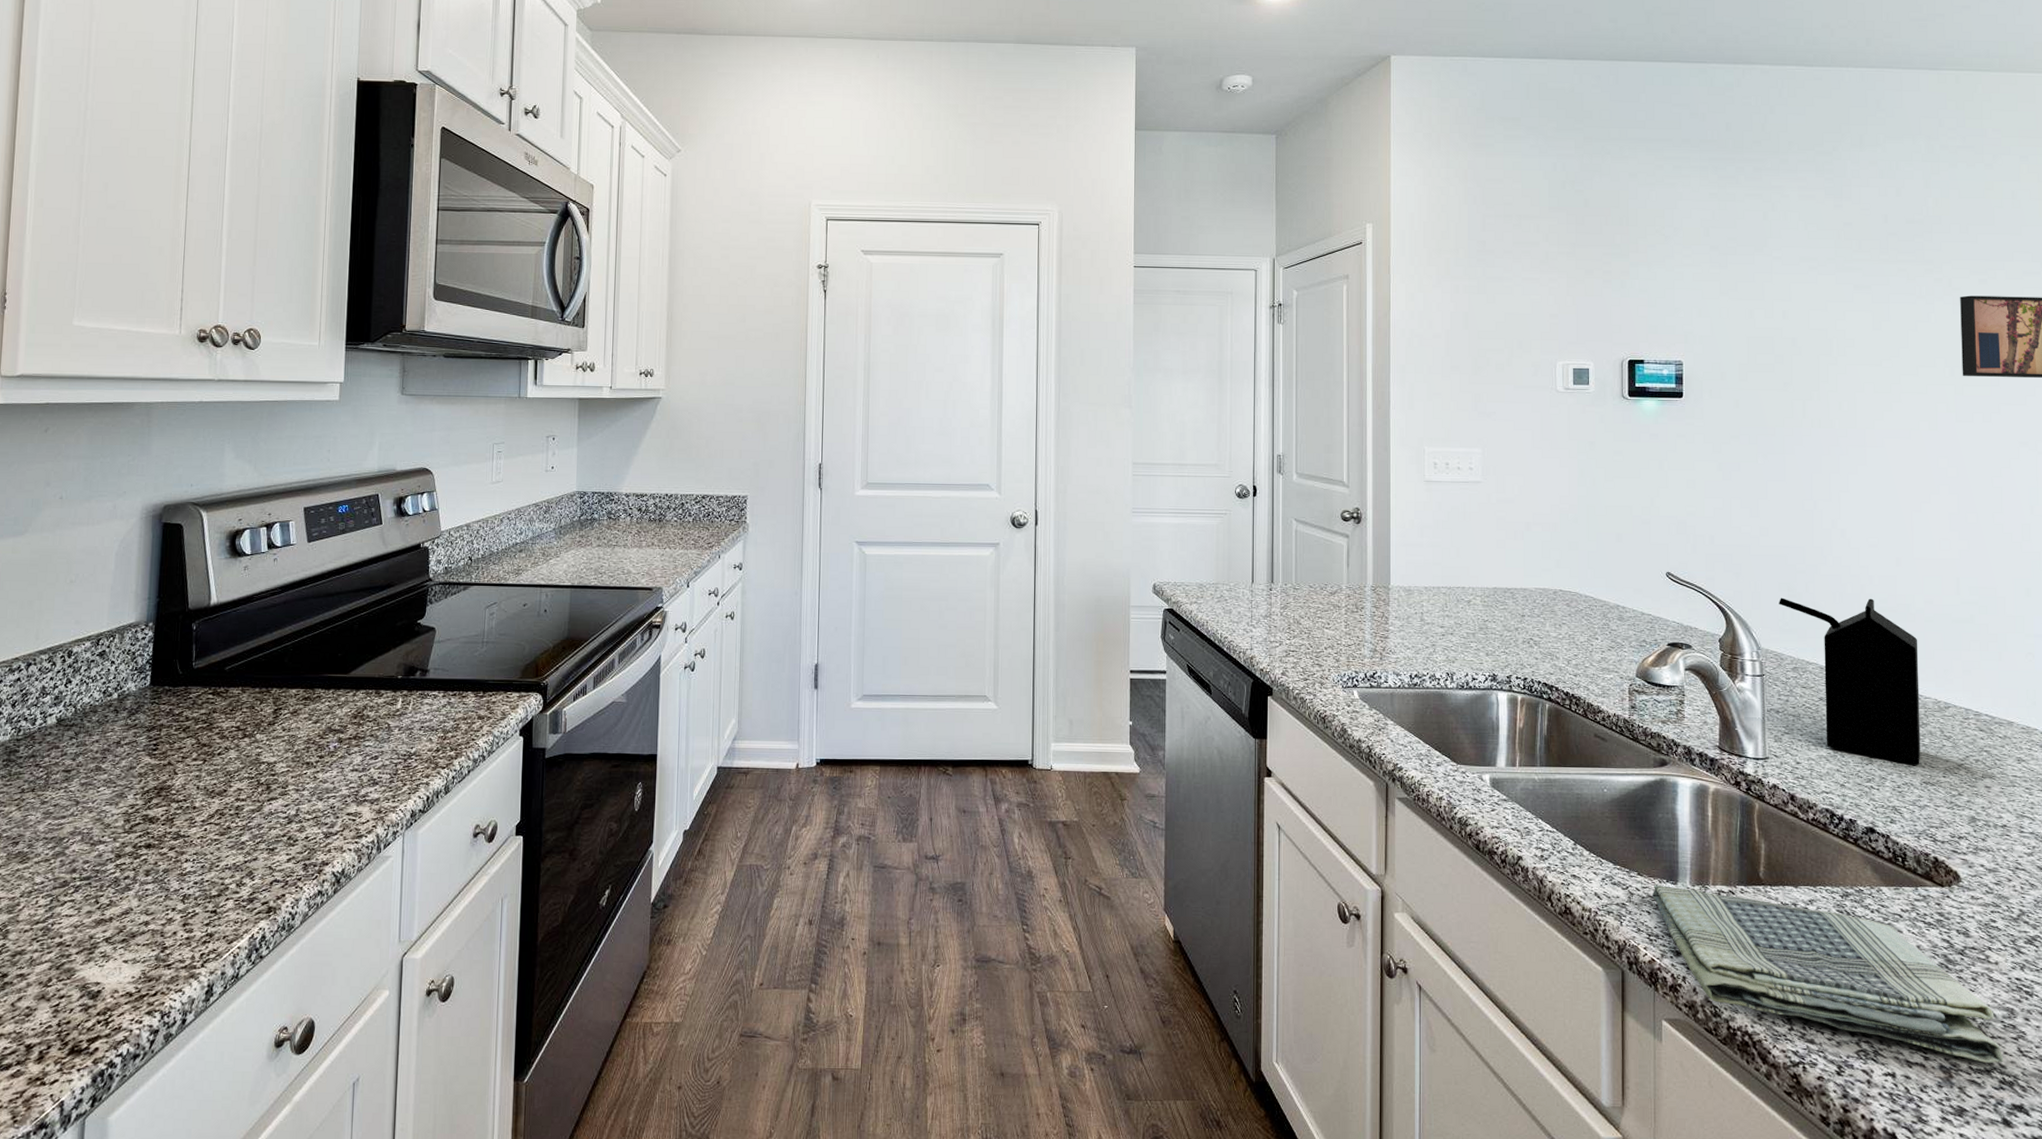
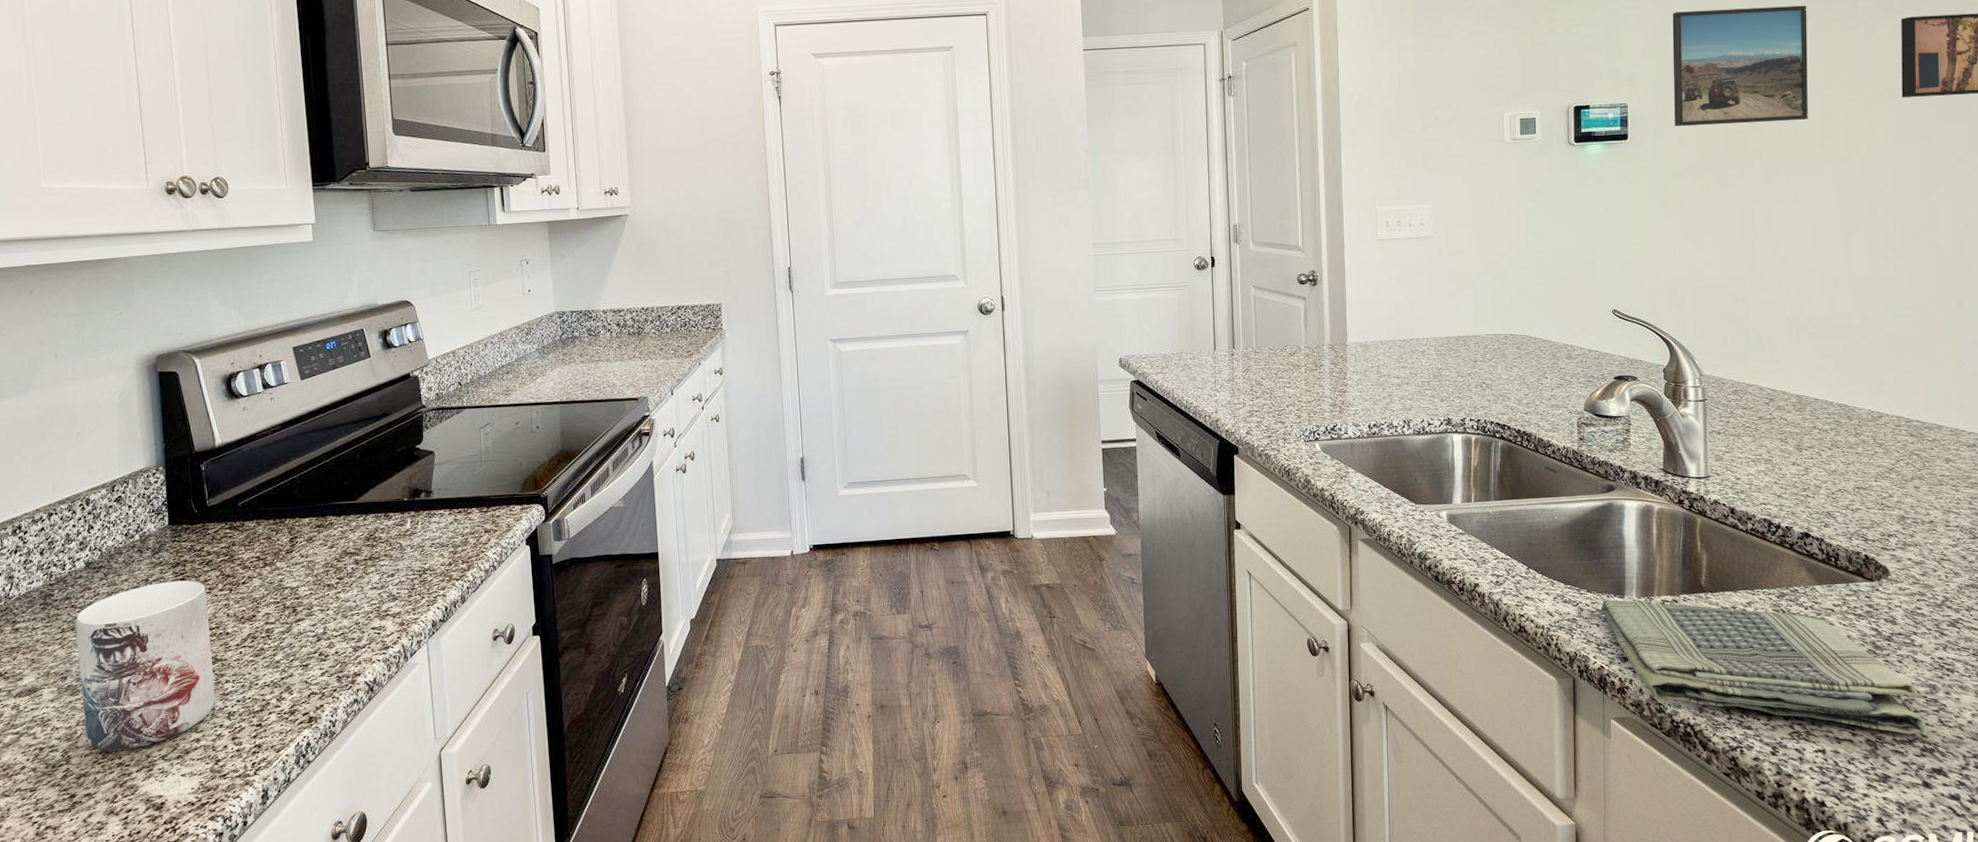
mug: none [28,746,179,929] -> present [75,580,216,752]
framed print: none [1728,273,1867,392] -> present [1672,5,1808,127]
juice carton: present [1779,597,1921,765] -> none [1720,320,1854,473]

